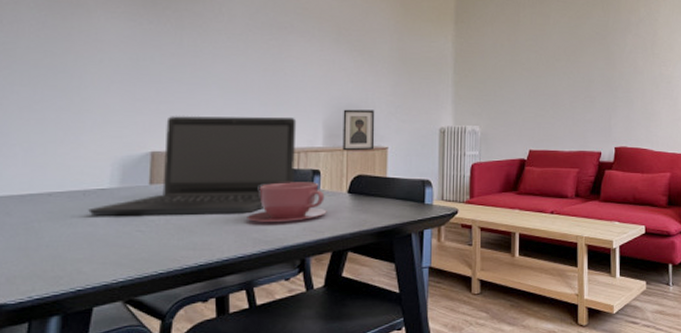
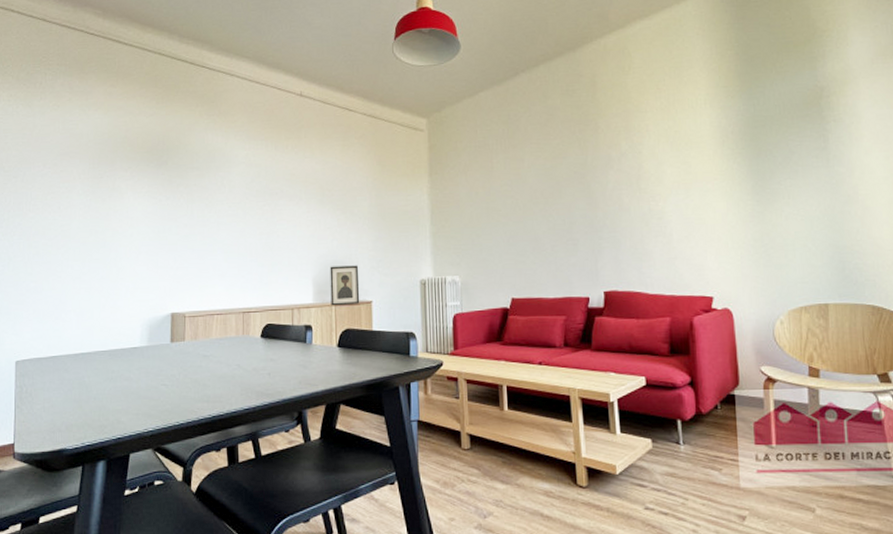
laptop: present [88,115,297,216] -> none [125,276,290,372]
teacup: present [247,182,327,222] -> none [250,337,320,376]

